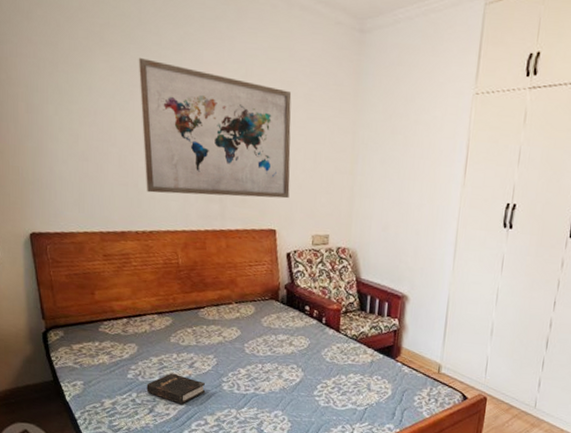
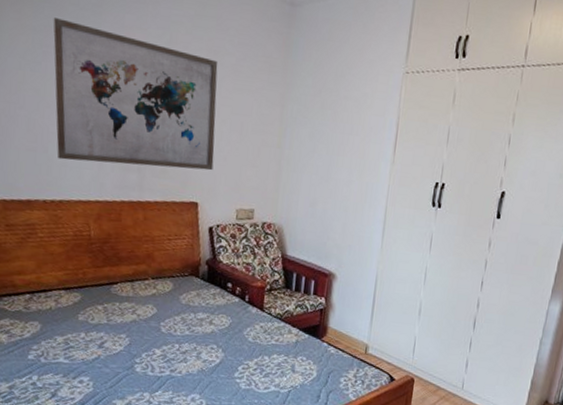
hardback book: present [146,373,206,404] -> none [49,353,116,388]

